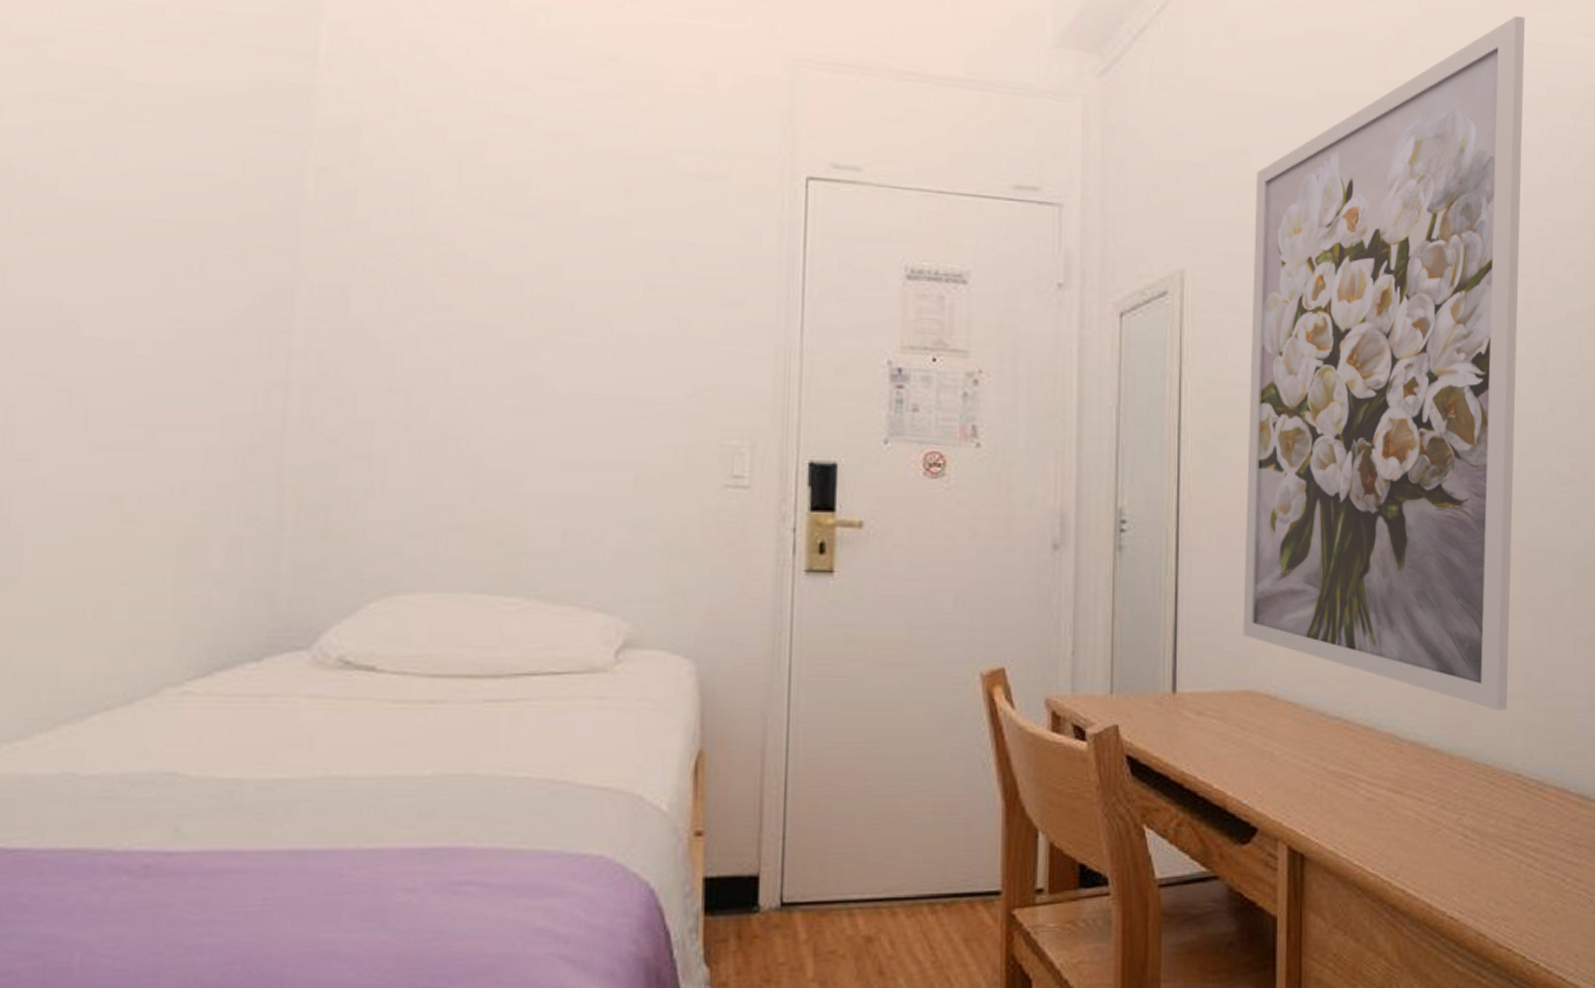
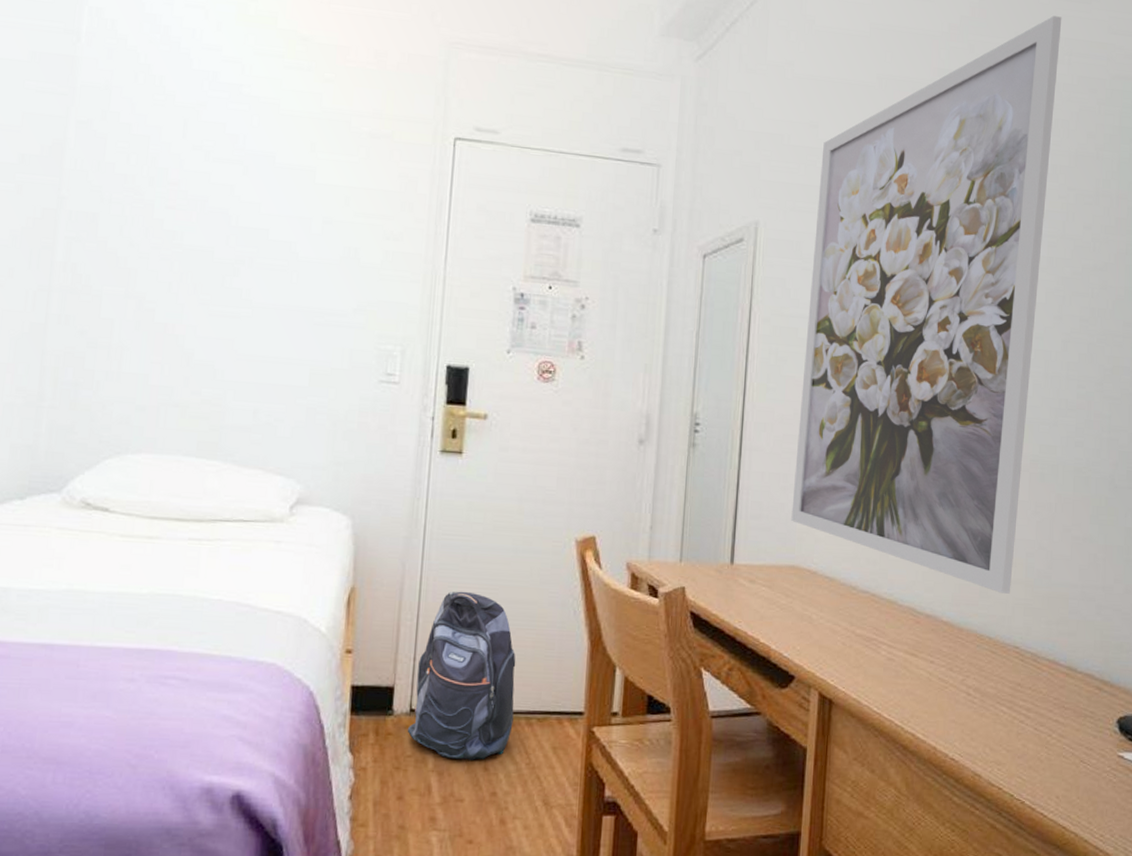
backpack: none [778,747,913,964] -> present [407,591,516,760]

